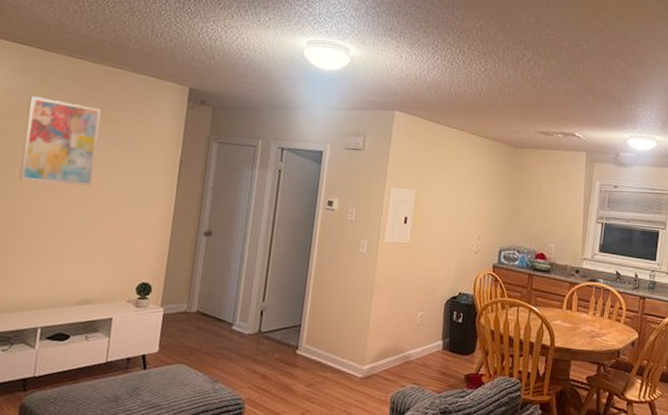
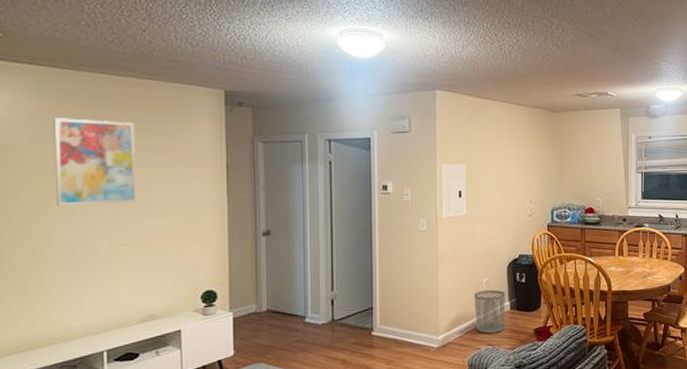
waste bin: none [404,324,440,372] -> present [474,290,506,334]

